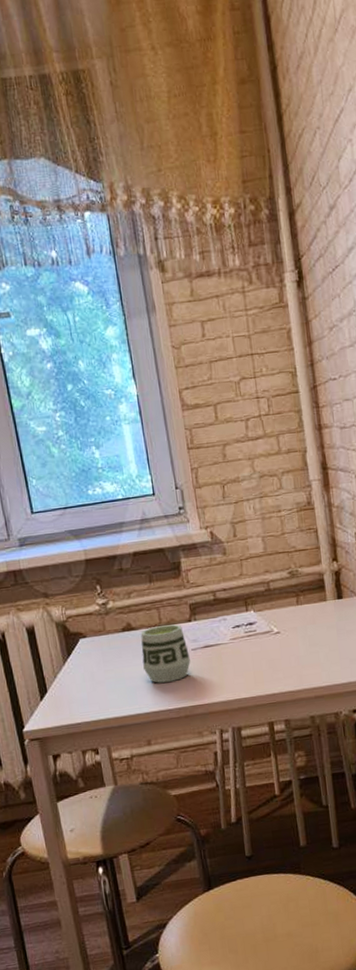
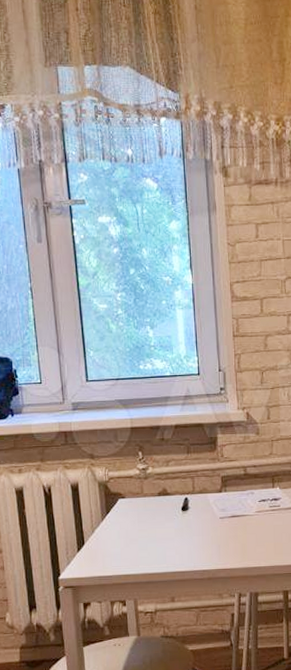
cup: present [140,624,191,683] -> none [174,493,217,546]

